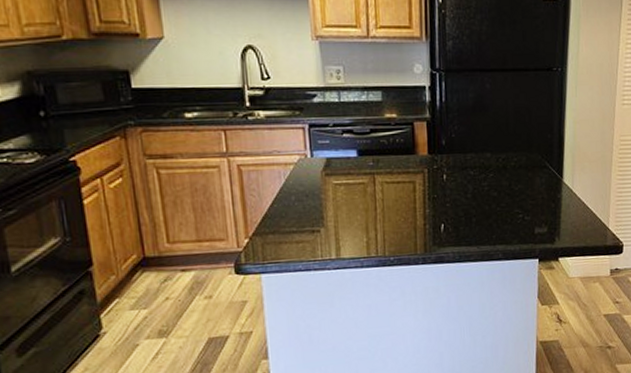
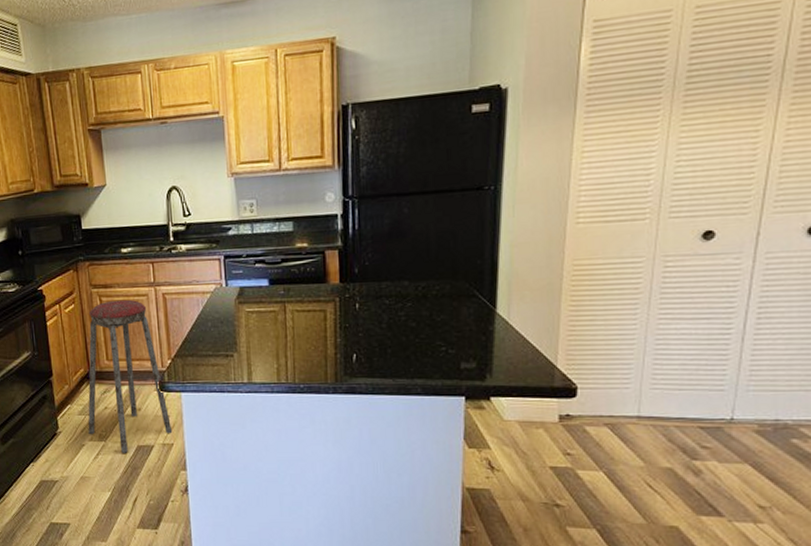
music stool: none [143,171,252,349] -> present [88,299,173,453]

